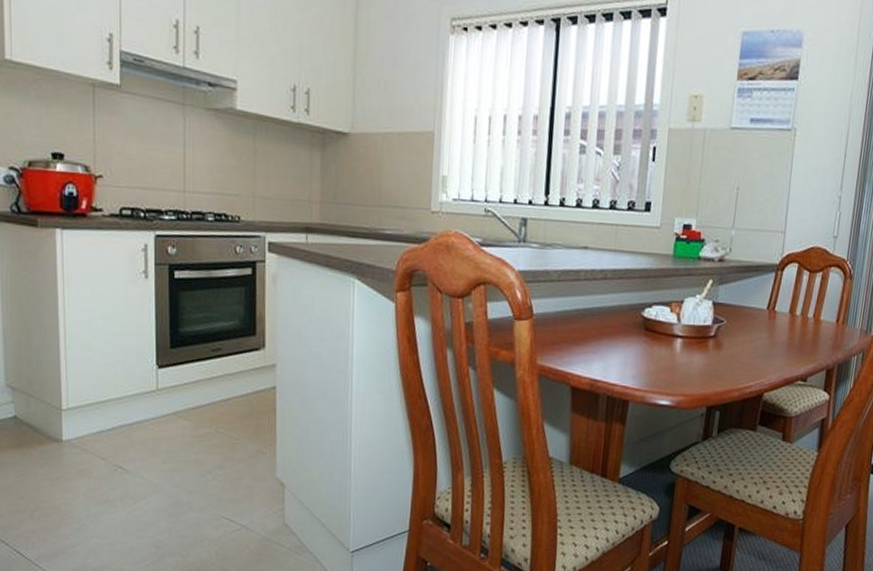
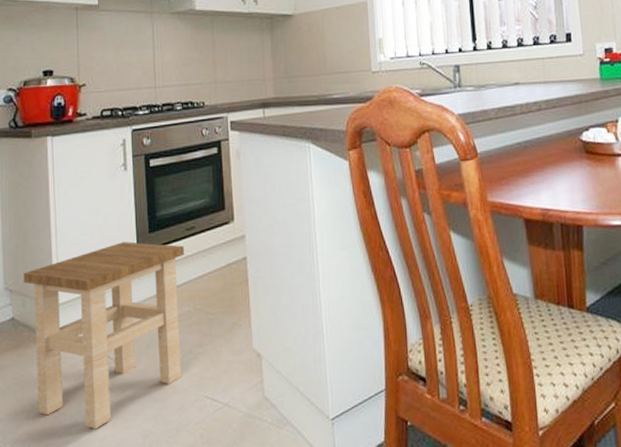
stool: none [27,354,208,535] -> present [23,242,184,430]

